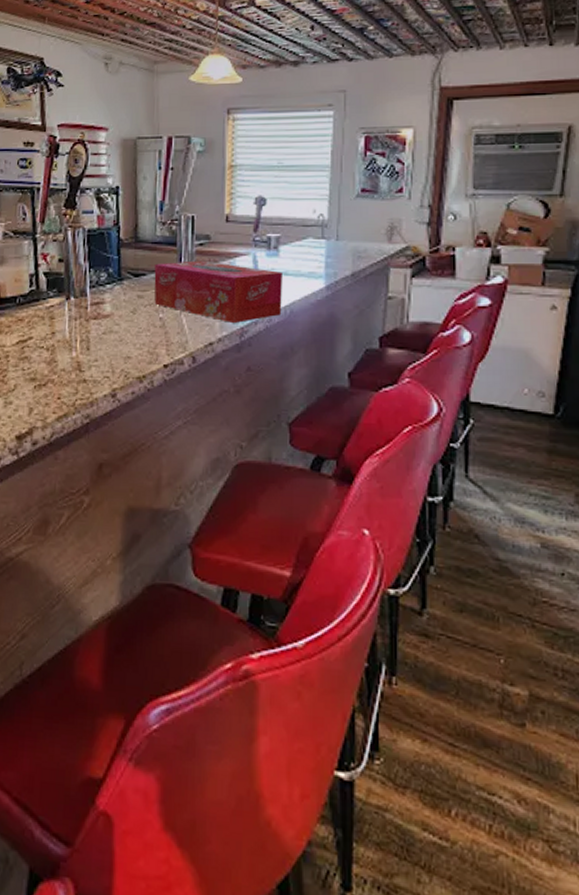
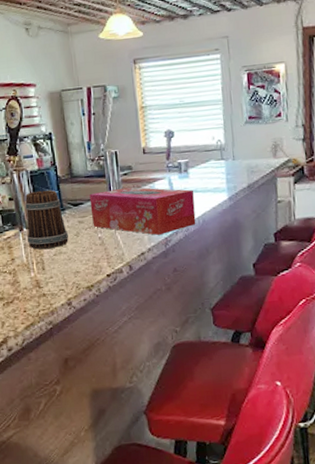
beer mug: none [74,254,123,324] -> present [25,189,69,249]

